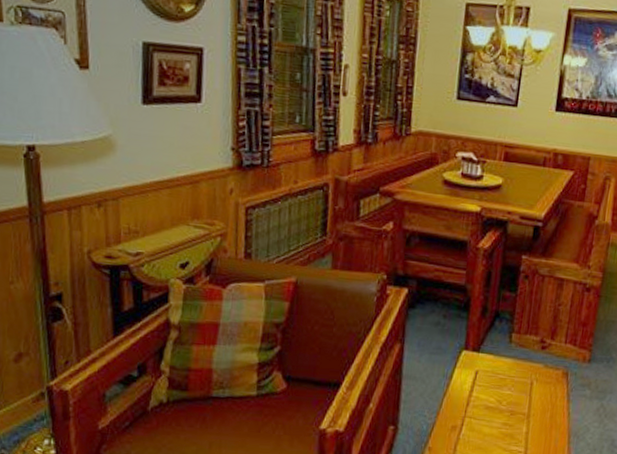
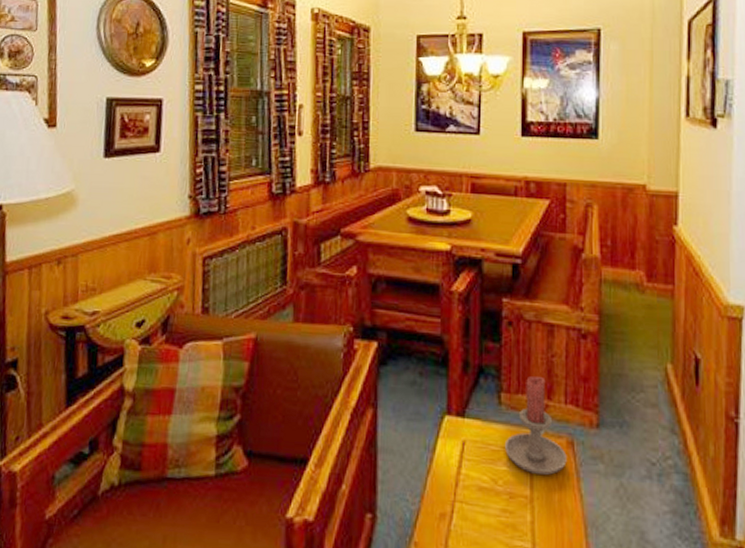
candle holder: none [511,321,561,398] -> present [505,376,567,475]

